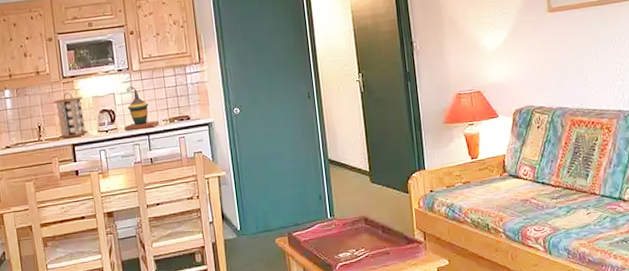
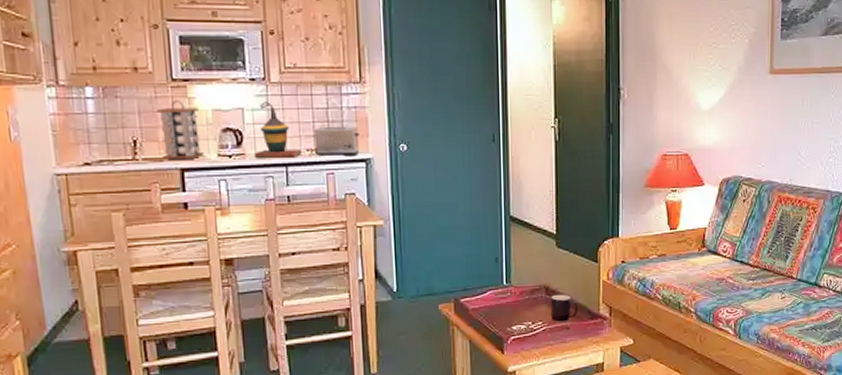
toaster: none [167,98,203,125] -> present [314,127,360,157]
mug: none [369,223,395,250] -> present [550,294,578,324]

